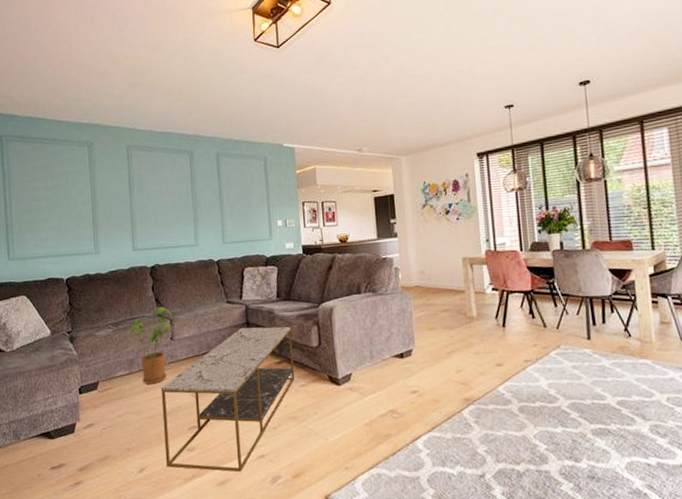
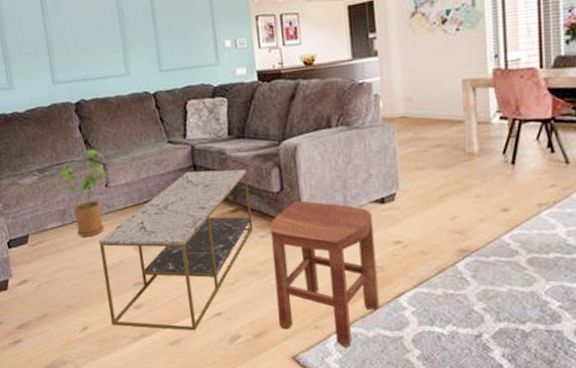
stool: none [308,354,400,487] -> present [269,200,380,348]

